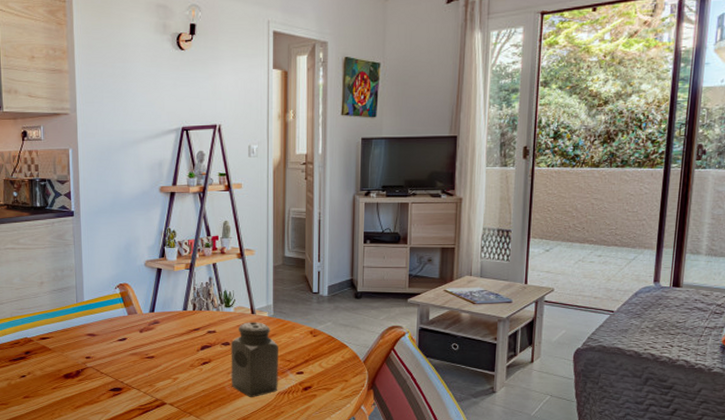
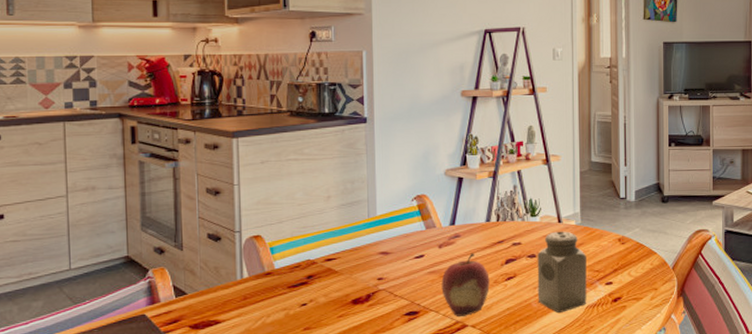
fruit: none [142,338,186,395] -> present [441,253,490,317]

